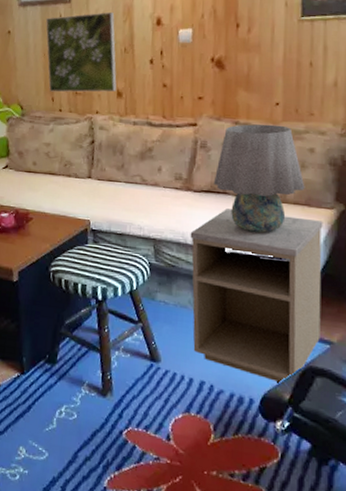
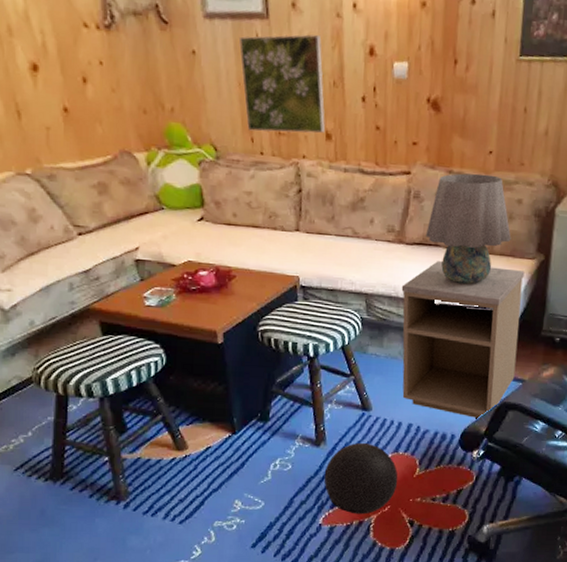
ball: none [109,397,190,483] -> present [324,442,398,515]

